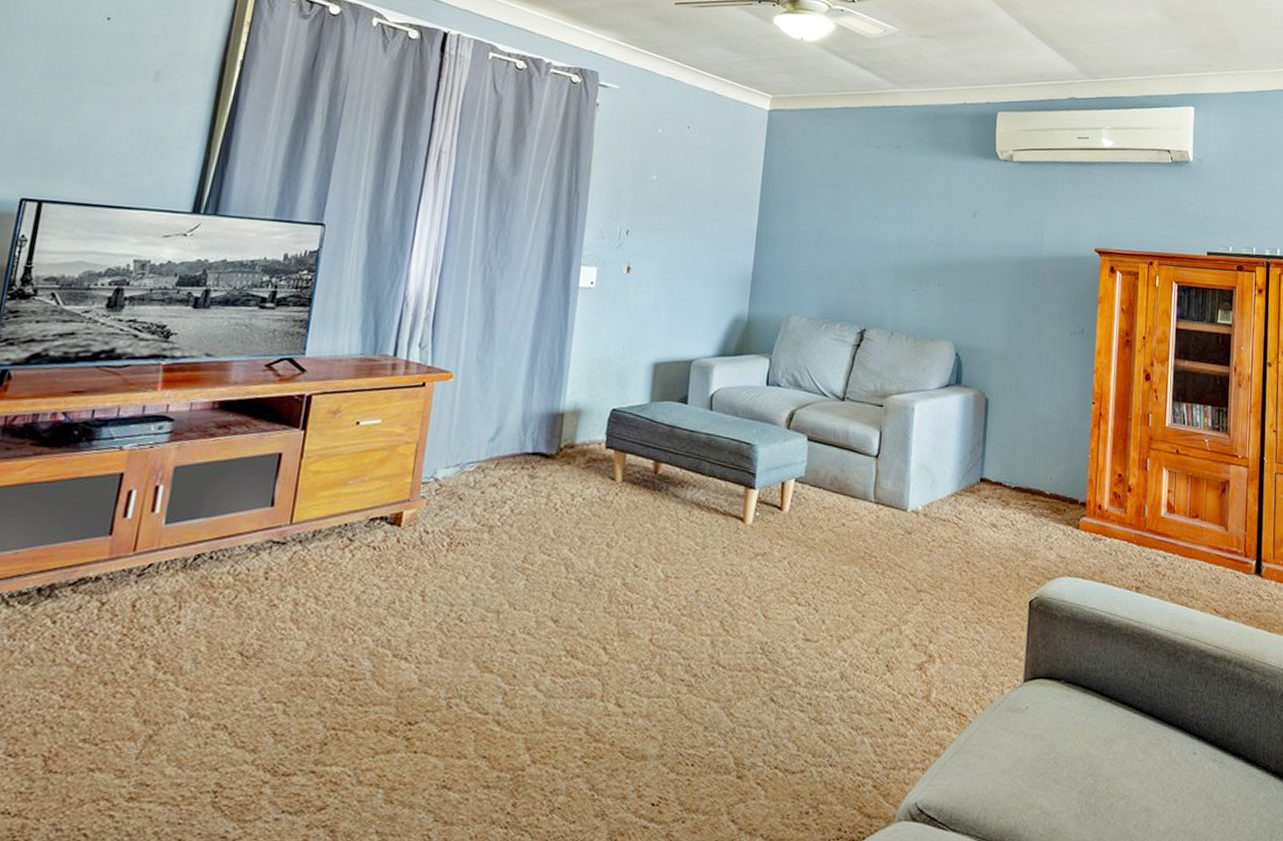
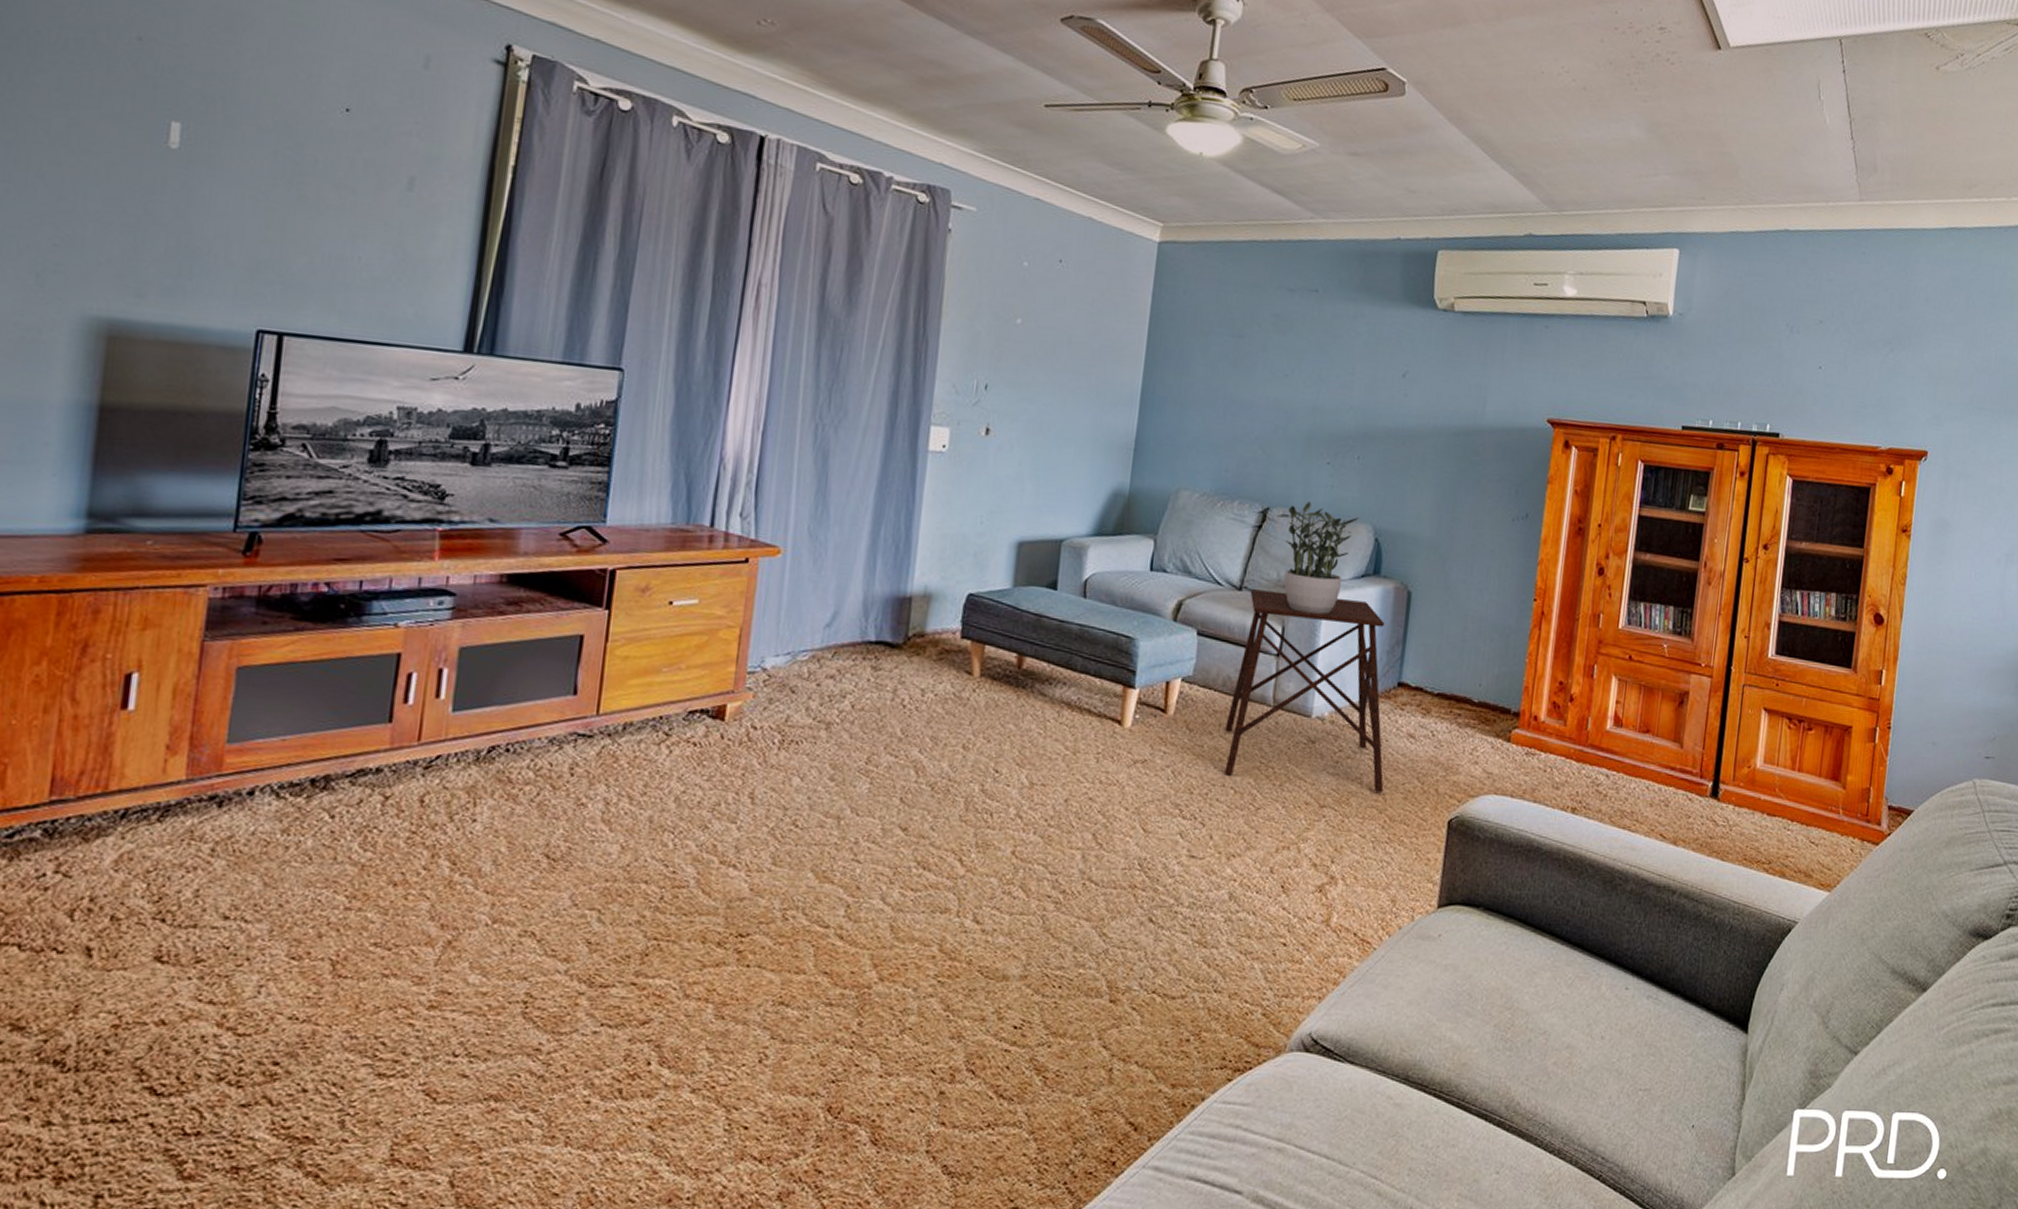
side table: none [833,399,972,577] -> present [1224,589,1384,793]
potted plant: none [873,323,941,420] -> present [1277,502,1358,615]

